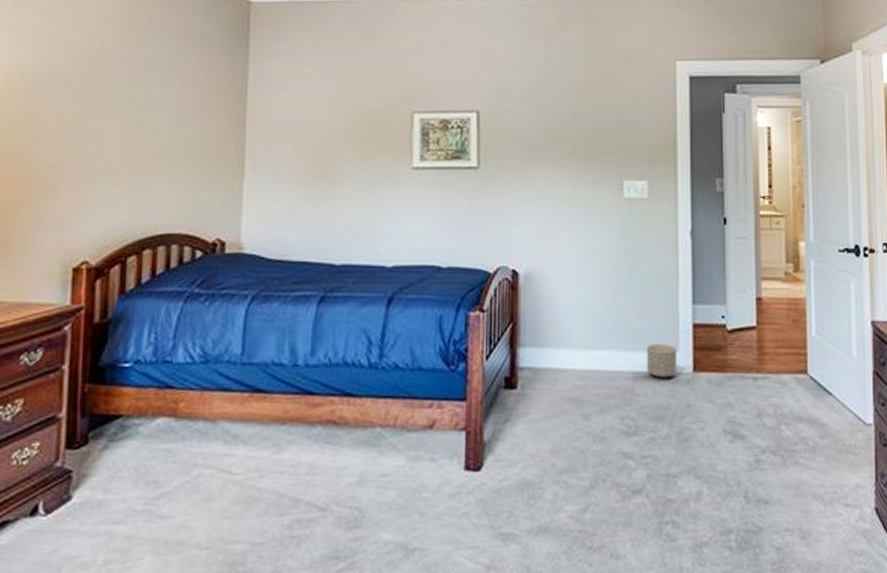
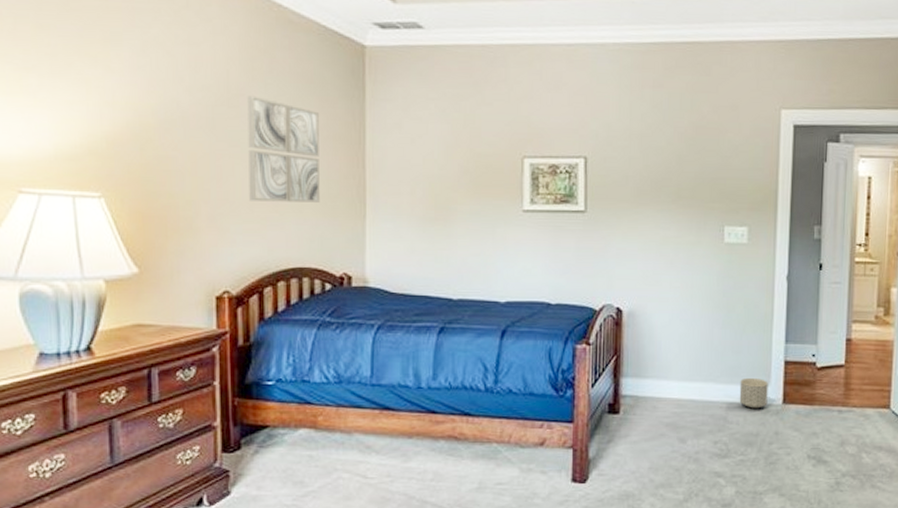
wall art: none [118,53,199,163] -> present [247,95,320,203]

